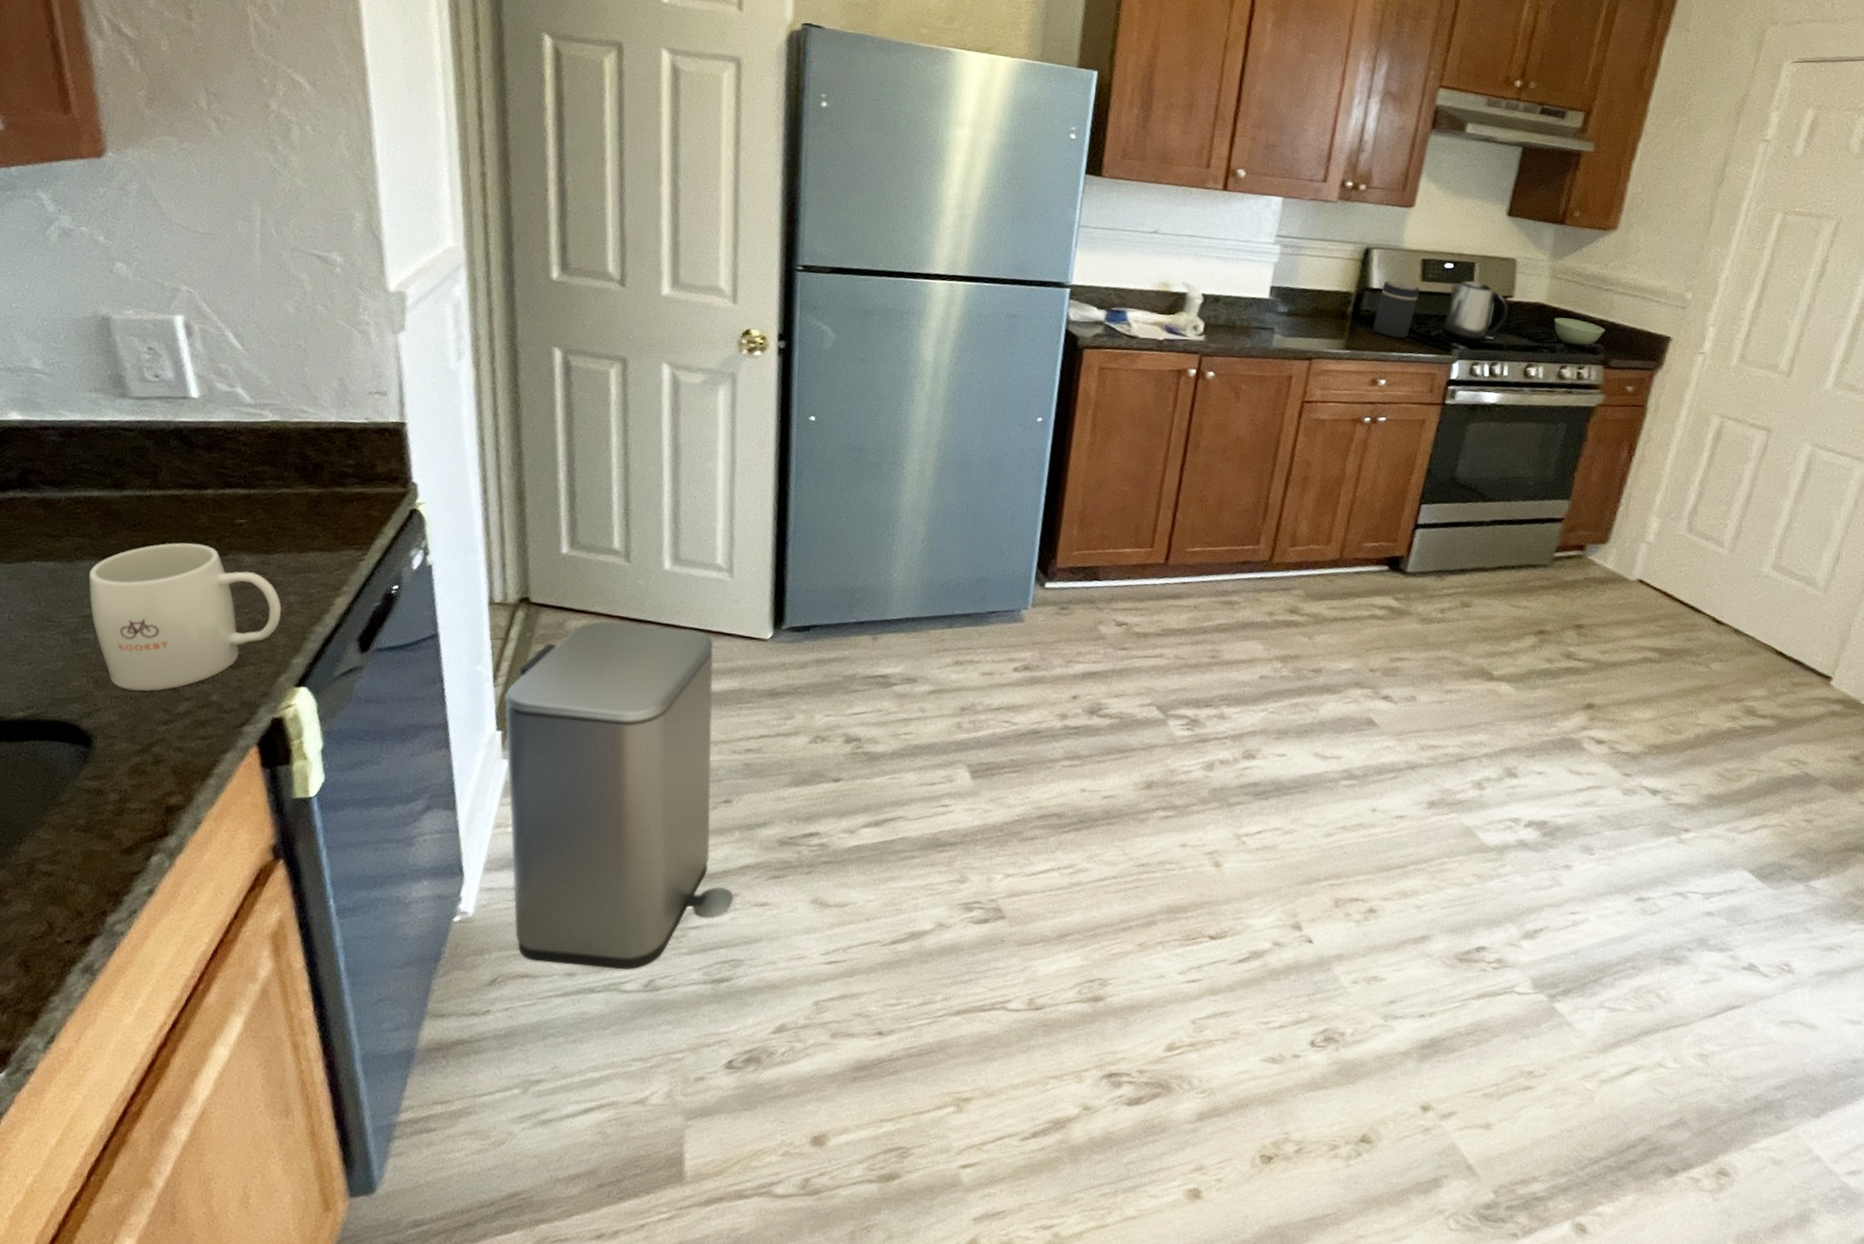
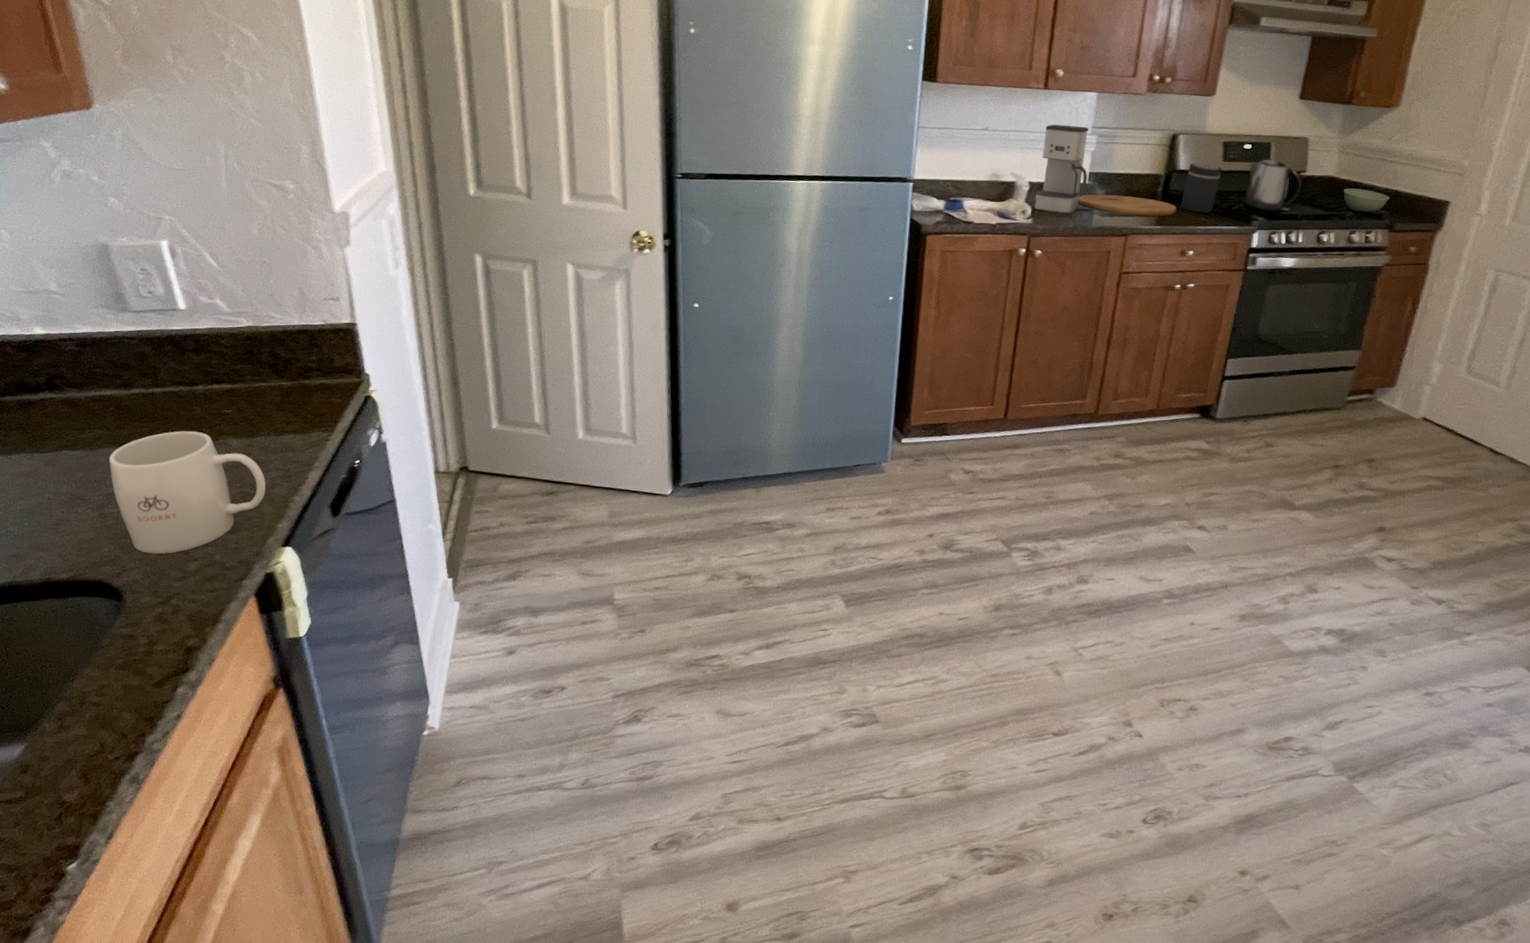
pedal bin: present [504,621,734,970] -> none [453,484,652,771]
coffee maker: none [1208,230,1273,332] -> present [1034,124,1089,214]
cutting board: none [1257,311,1368,340] -> present [1078,194,1177,217]

